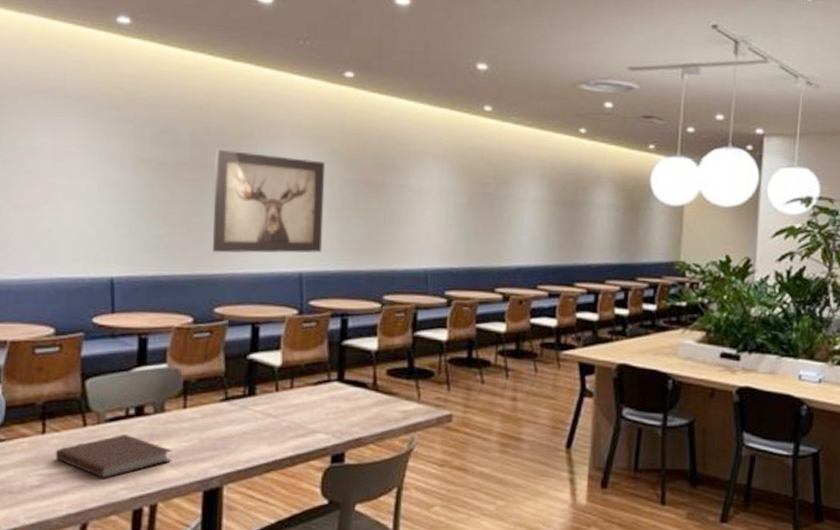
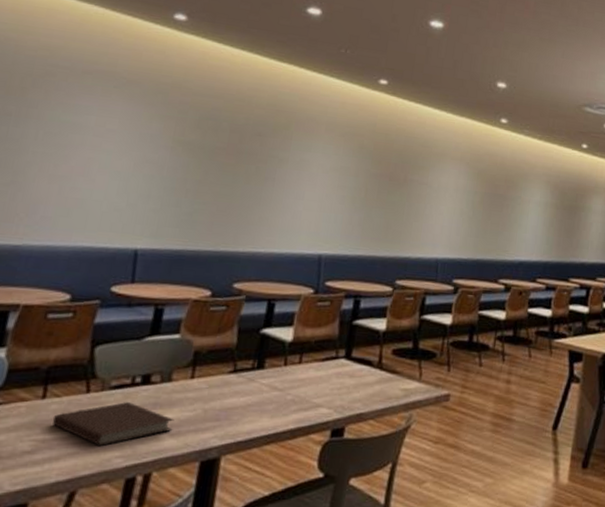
wall art: present [212,150,326,254] -> none [238,138,354,238]

